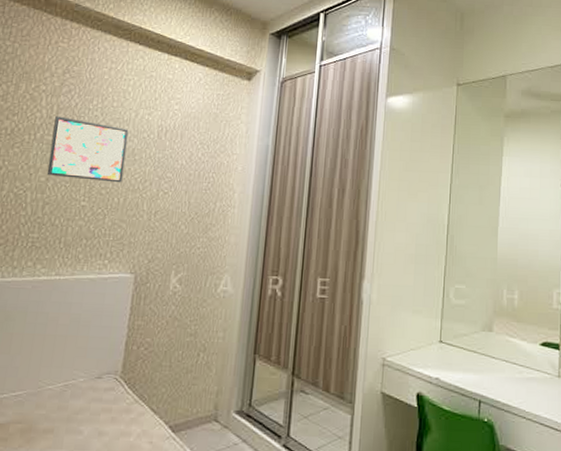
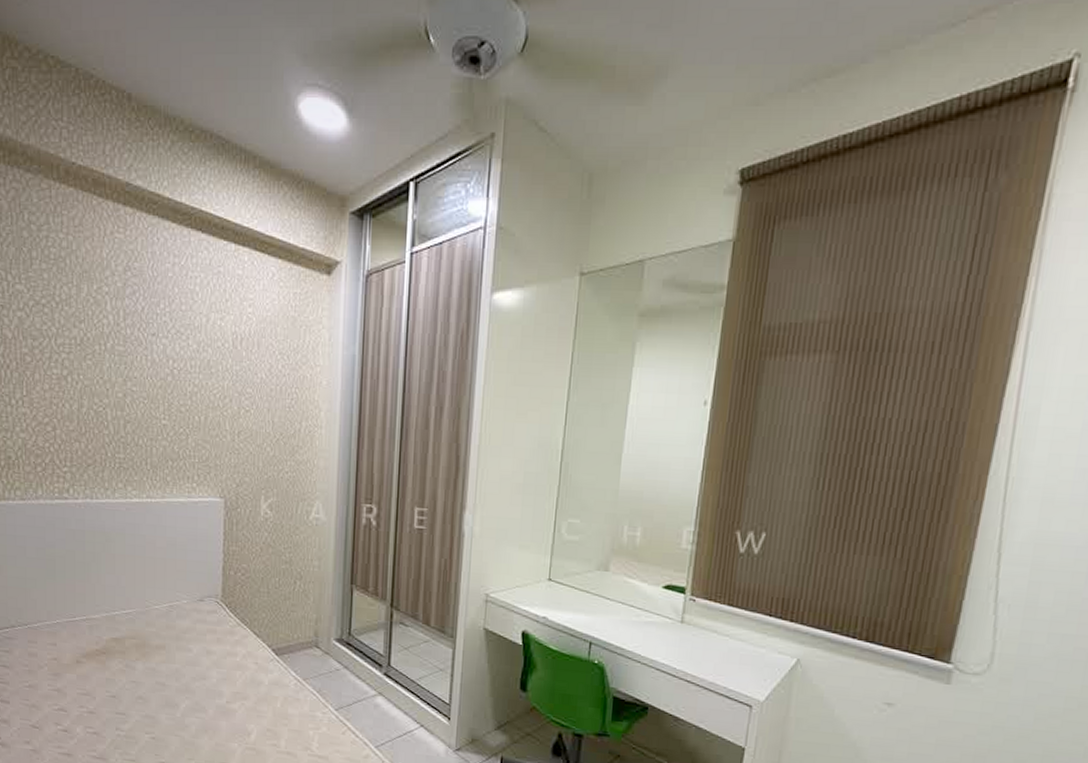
wall art: present [46,116,129,183] -> none [123,322,202,399]

